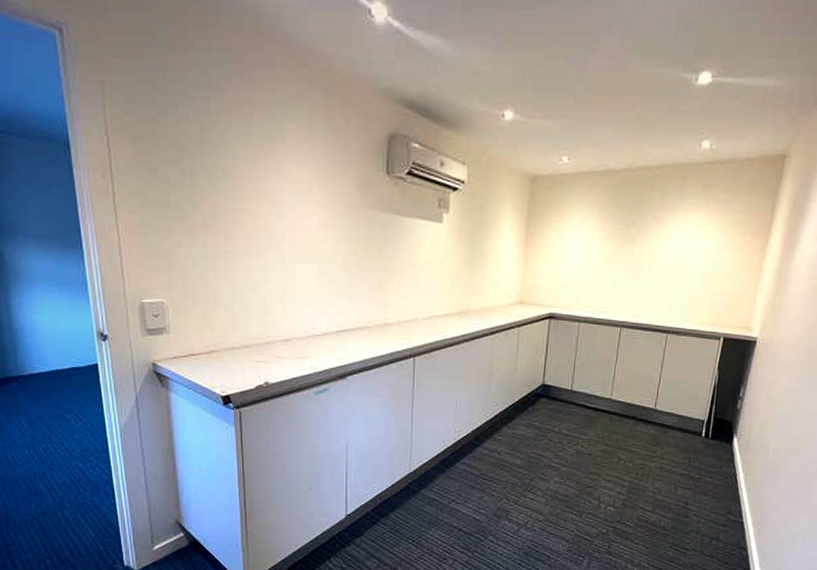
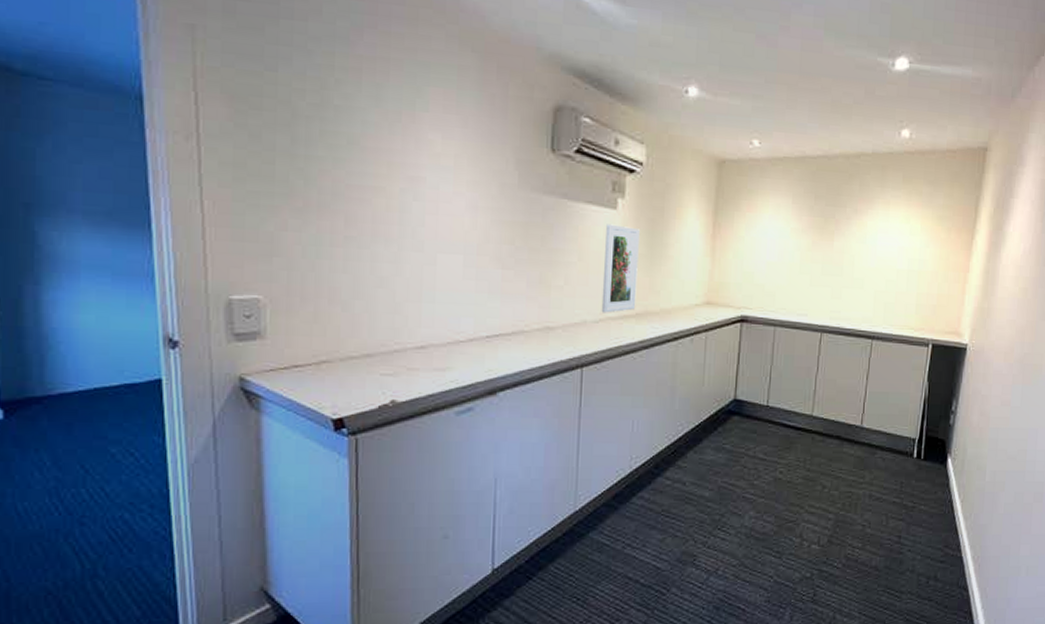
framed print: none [430,236,462,312] -> present [601,224,640,313]

